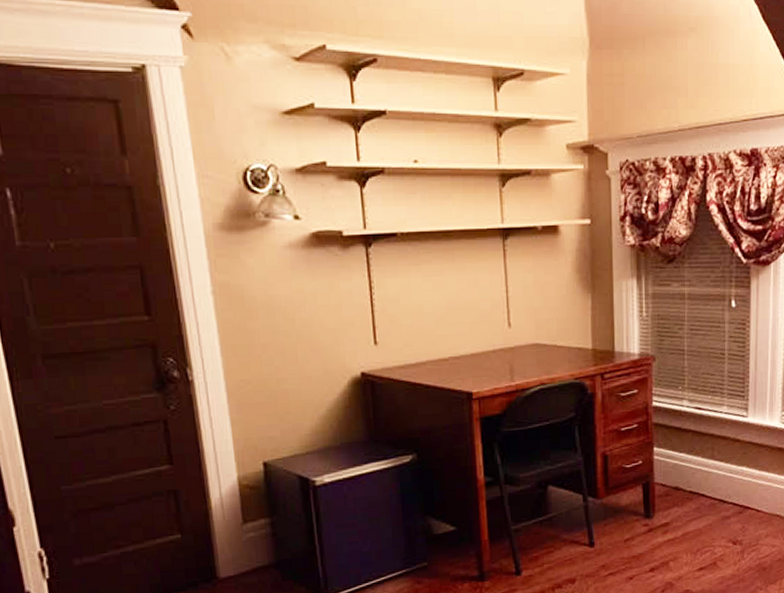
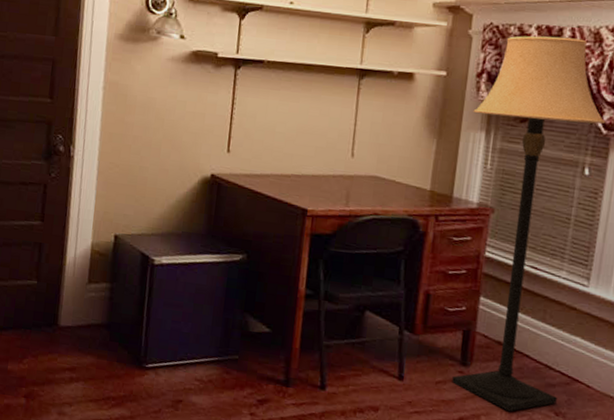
lamp: none [622,167,745,552] -> present [452,36,606,412]

